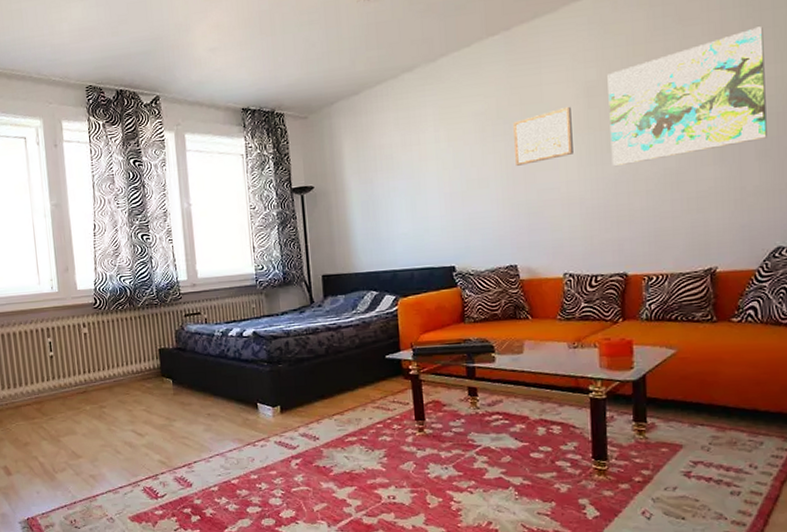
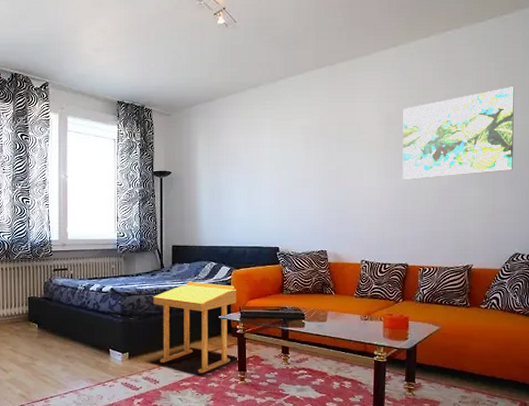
side table: none [304,316,406,426] -> present [153,282,236,373]
wall art: present [513,106,573,166] -> none [331,129,375,172]

